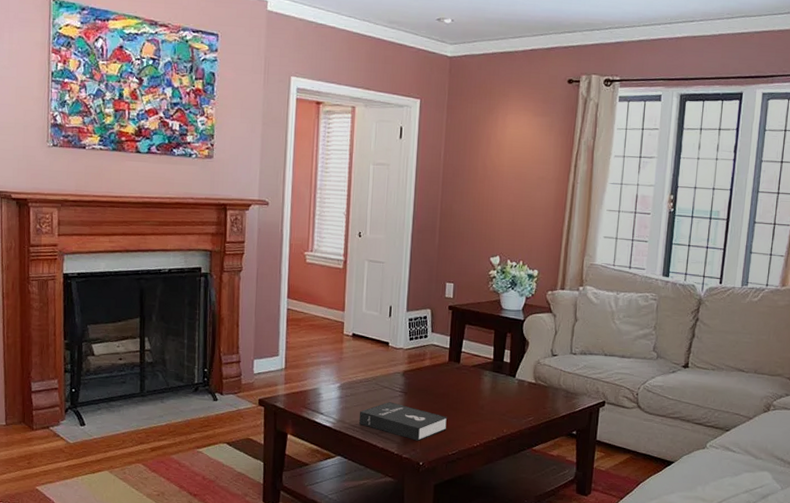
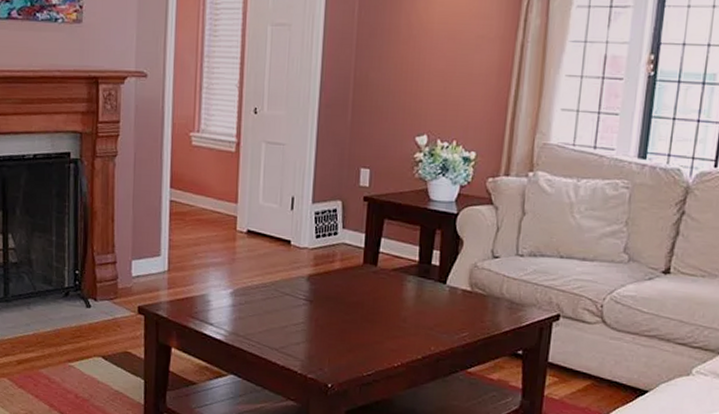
booklet: present [358,402,448,441] -> none [254,312,362,359]

